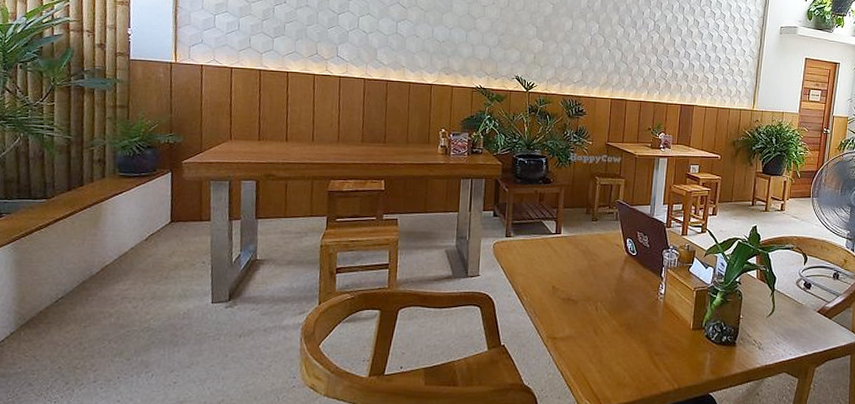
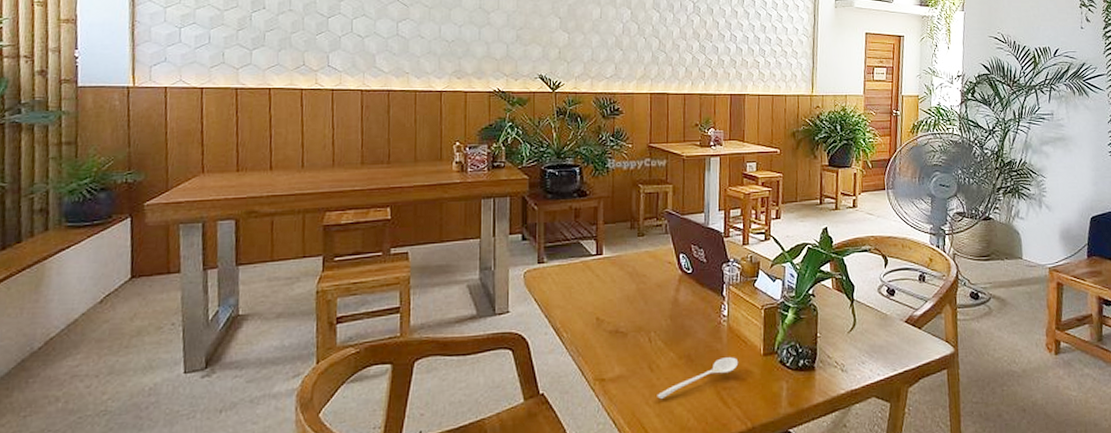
stirrer: none [599,329,671,358] -> present [657,357,739,399]

